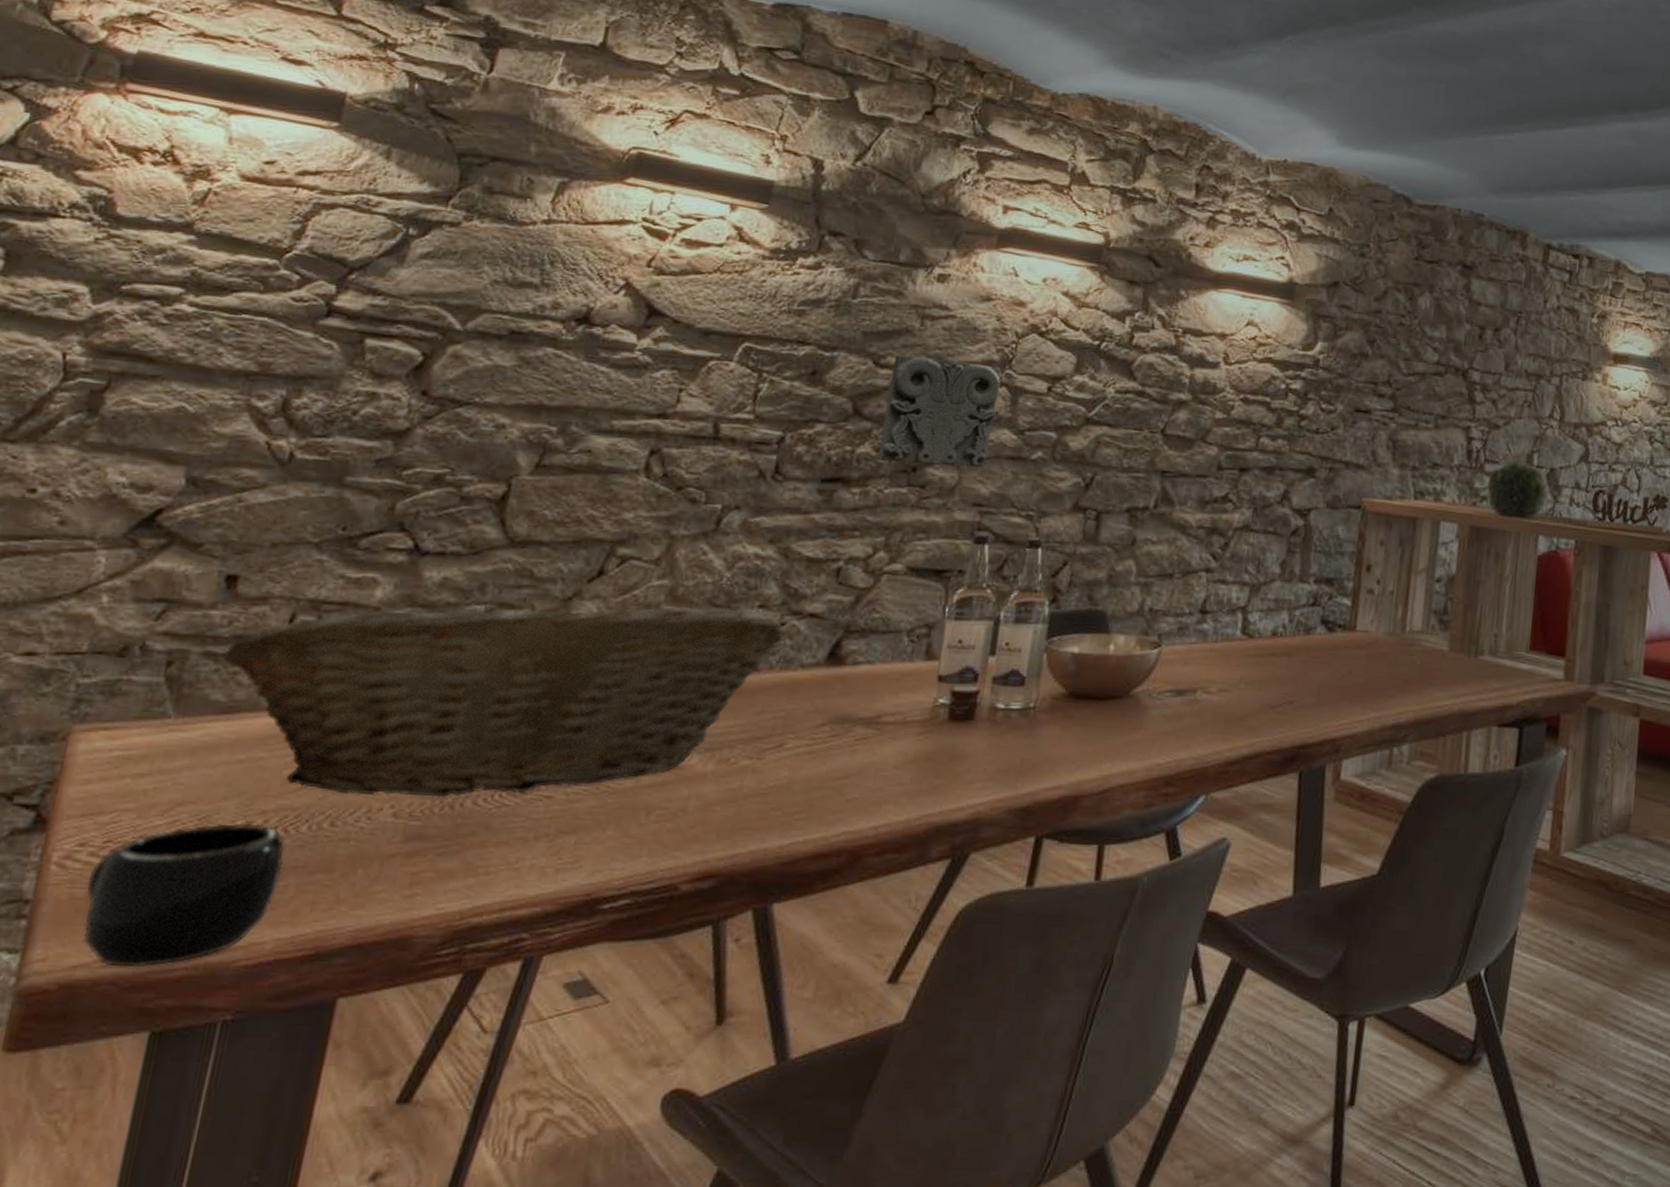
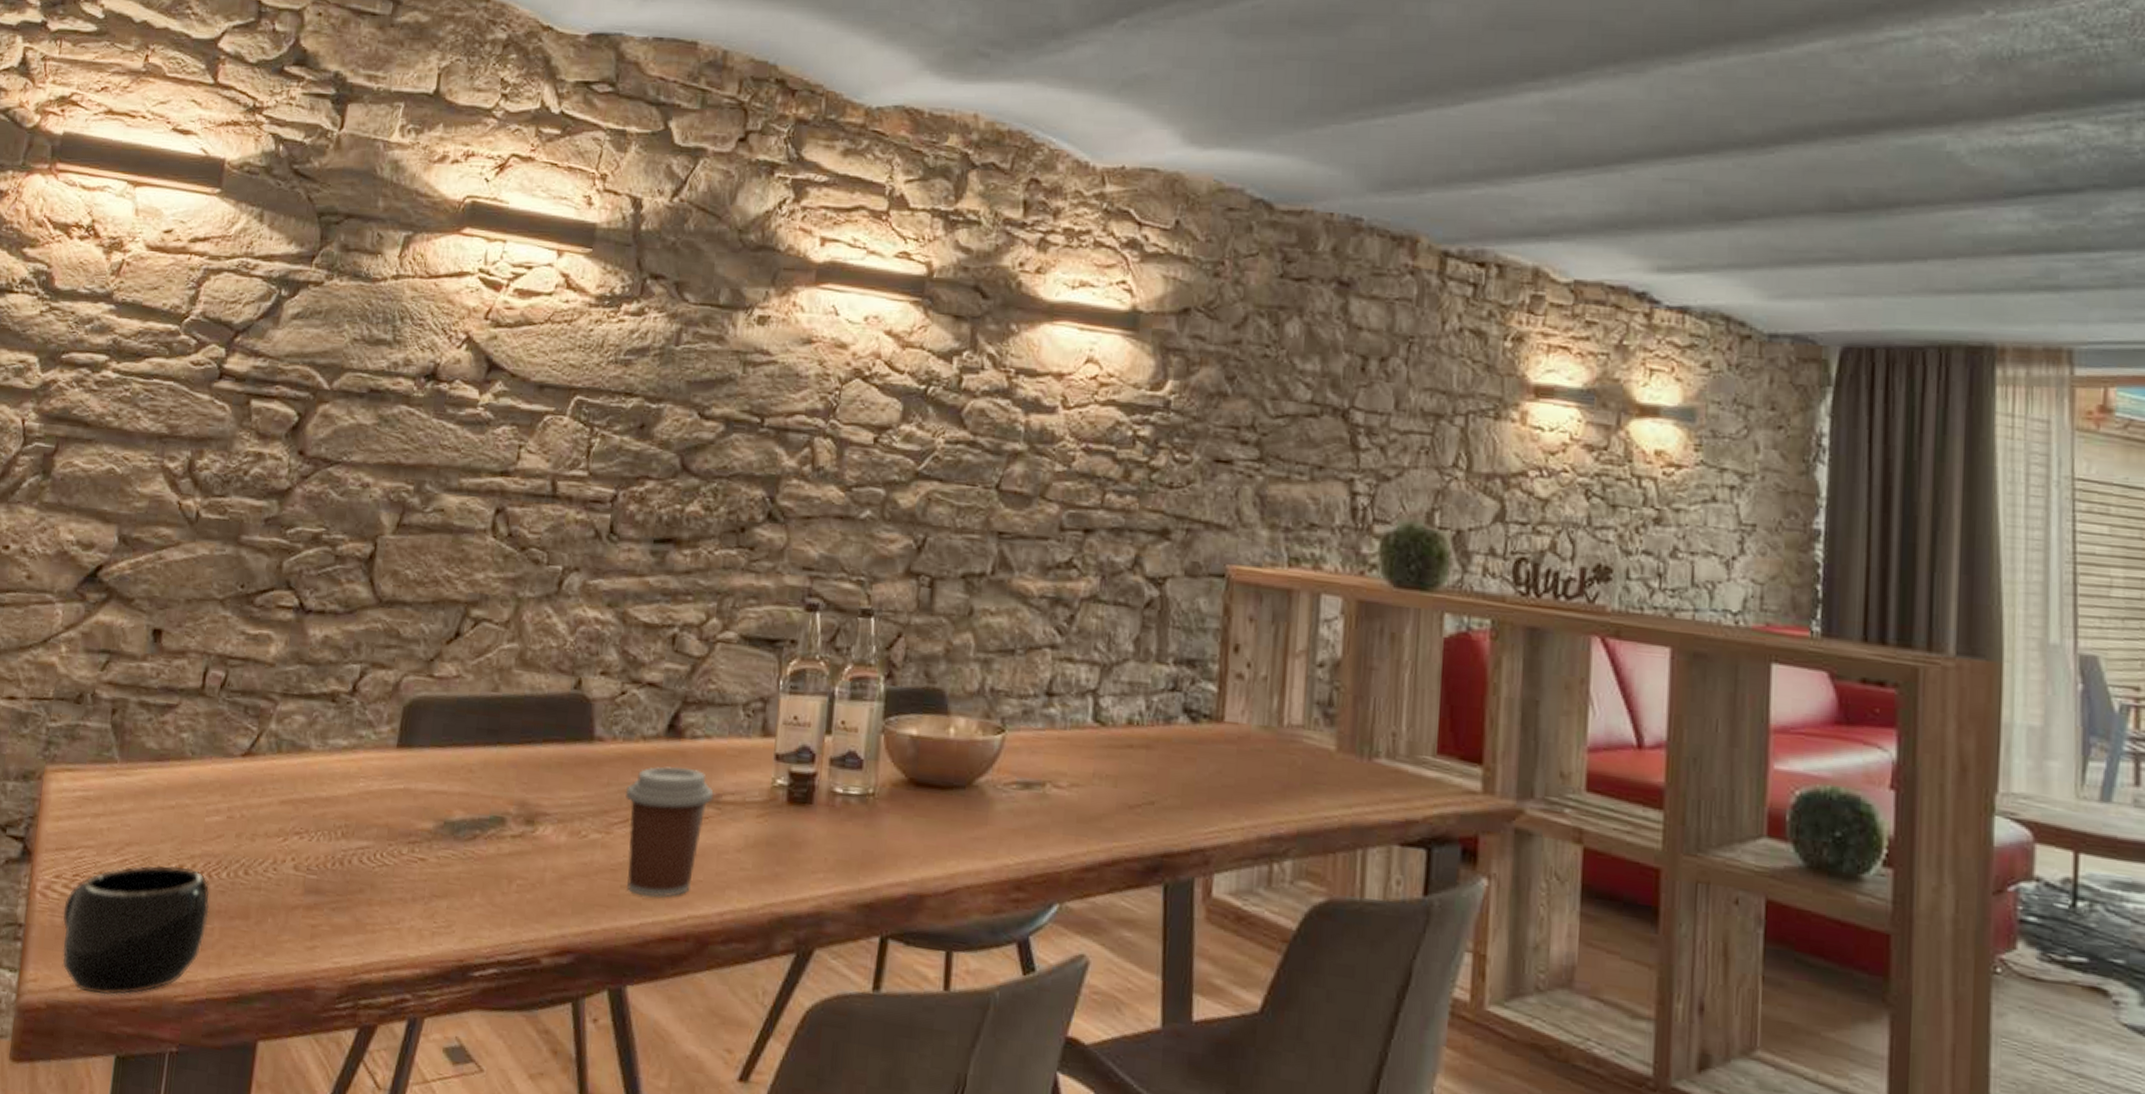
fruit basket: present [223,603,784,798] -> none [154,663,625,855]
coffee cup: none [778,692,874,817] -> present [625,766,714,898]
decorative relief: present [877,354,1001,468] -> none [706,404,826,528]

